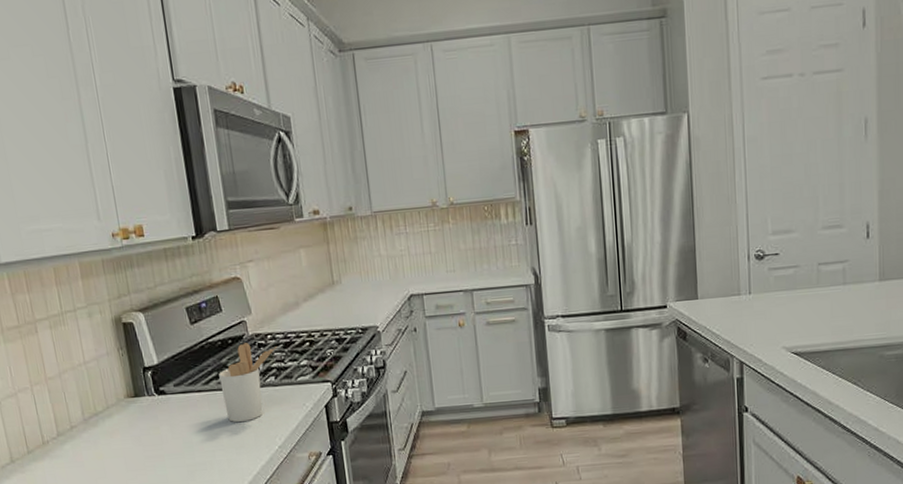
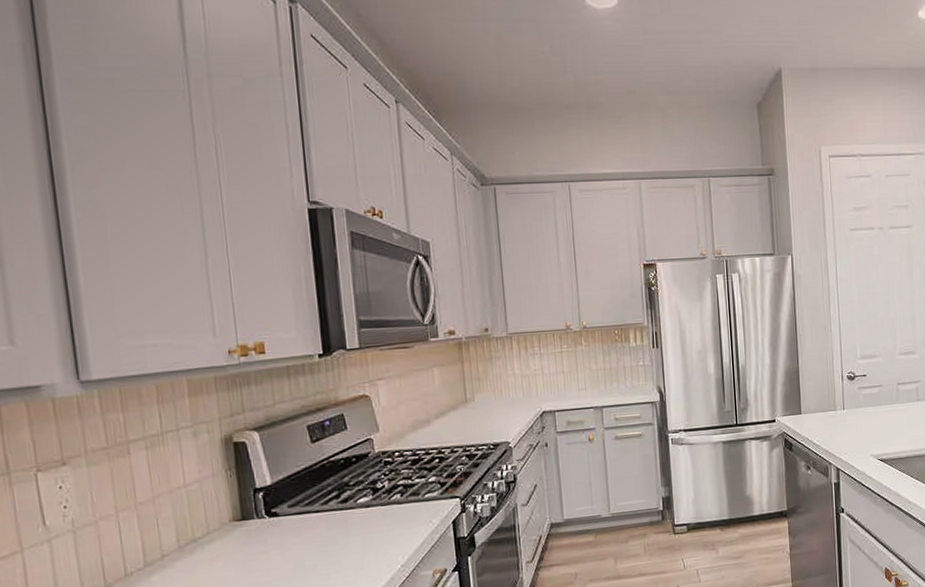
utensil holder: present [219,342,277,423] -> none [339,460,404,543]

